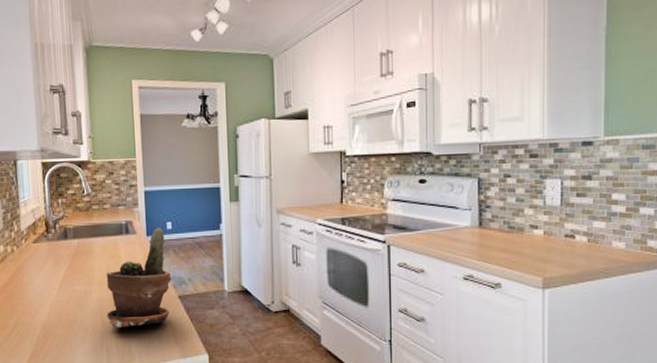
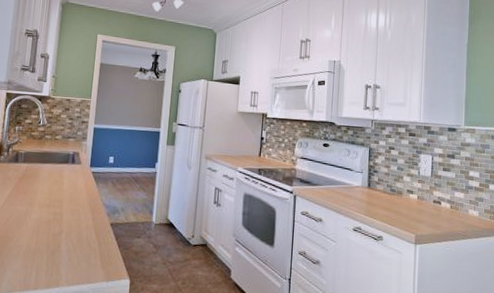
potted plant: present [106,228,172,327] -> none [42,161,107,248]

